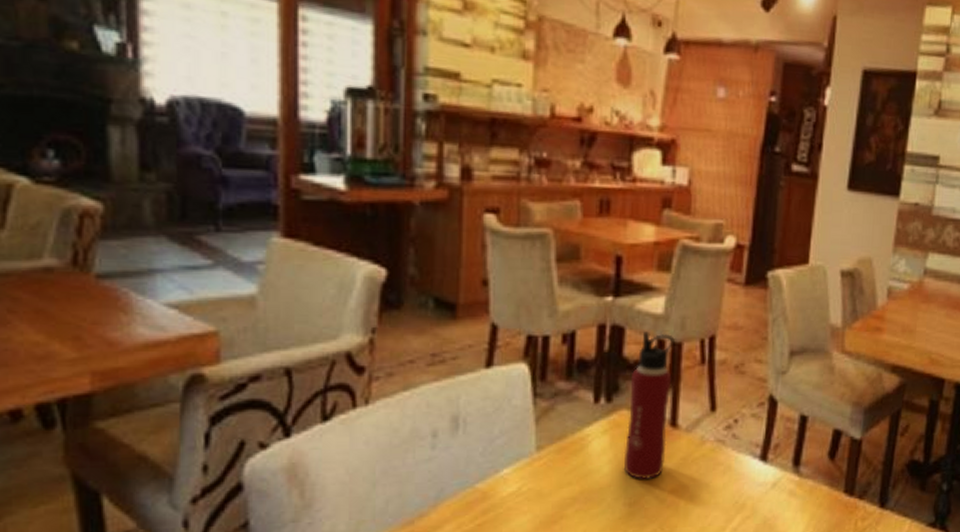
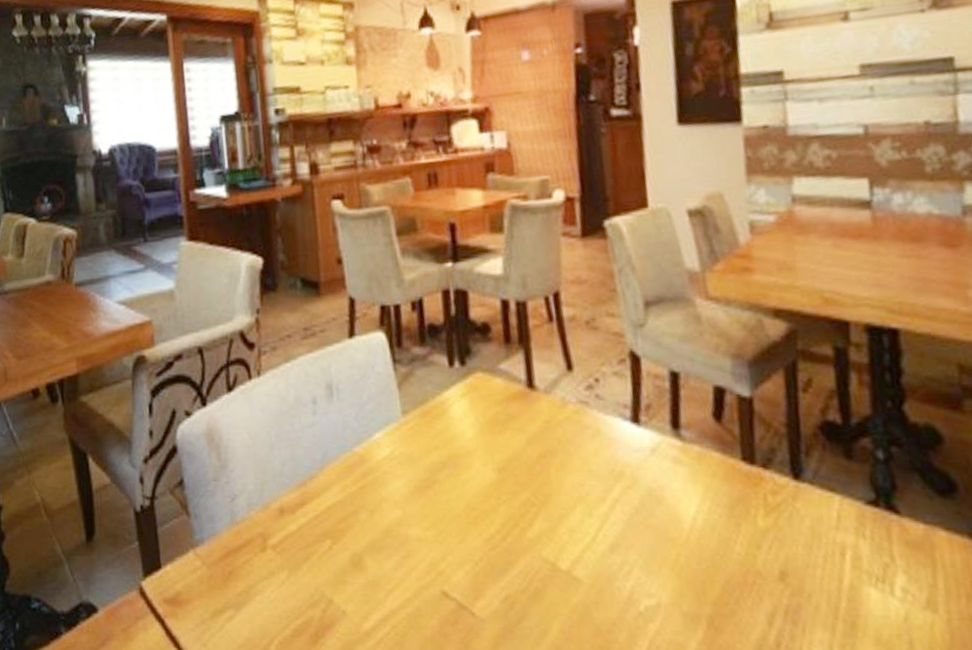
water bottle: present [623,331,676,480] -> none [481,293,528,445]

